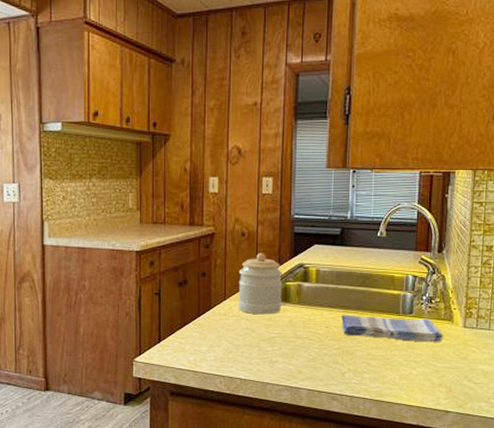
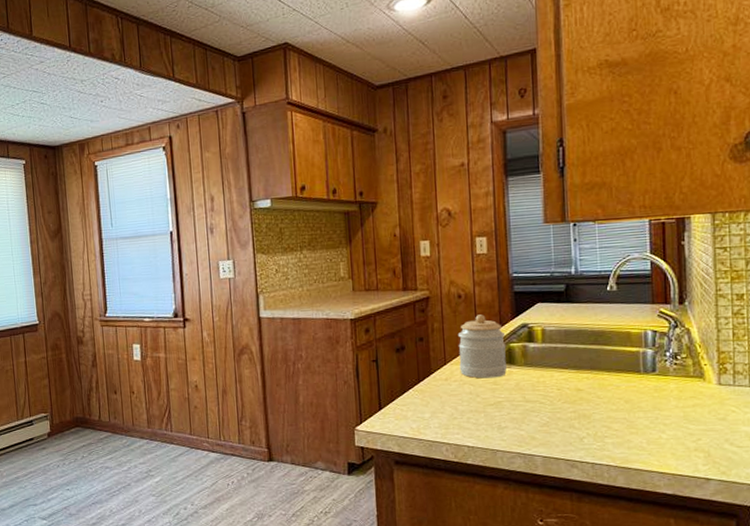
dish towel: present [341,315,444,342] -> none [574,375,695,403]

